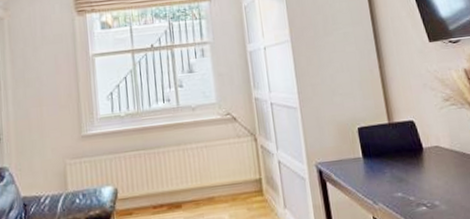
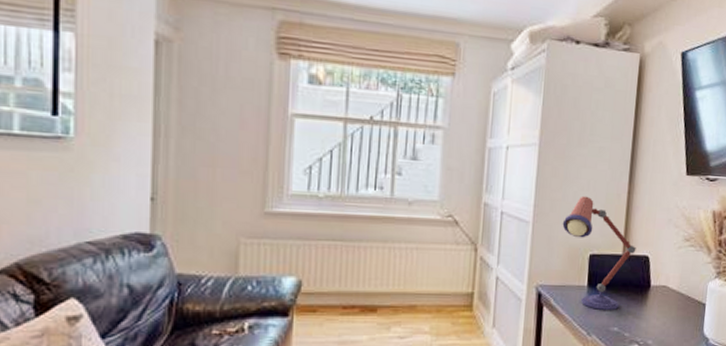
desk lamp: none [326,76,400,178] -> present [562,195,636,310]

